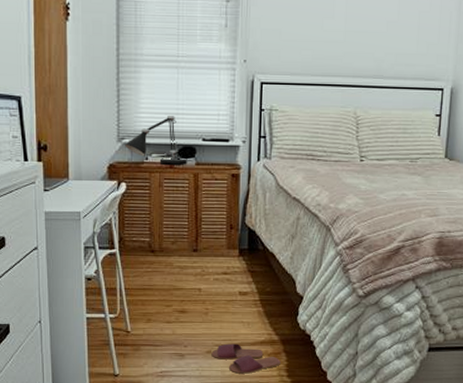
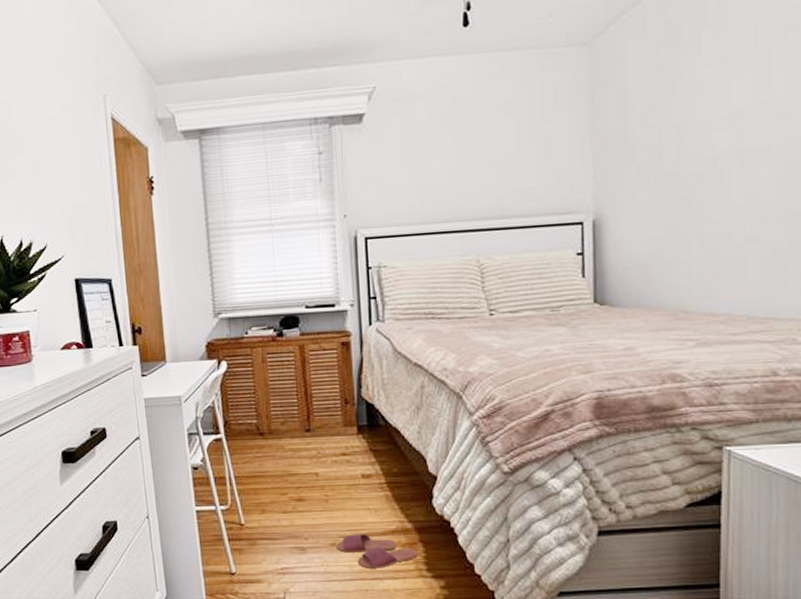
desk lamp: present [125,115,187,166] -> none [222,283,291,339]

